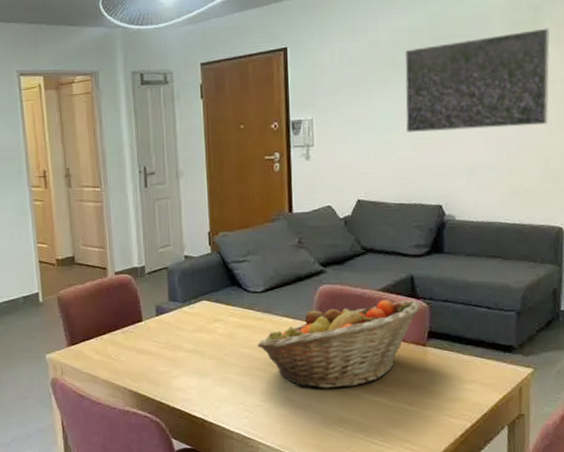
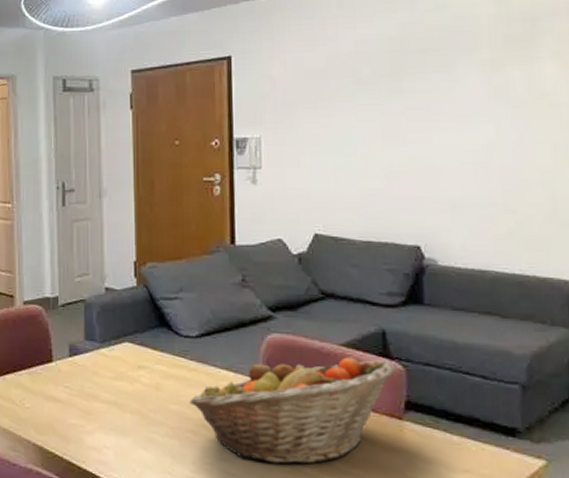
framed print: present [404,28,551,133] -> none [371,43,554,159]

